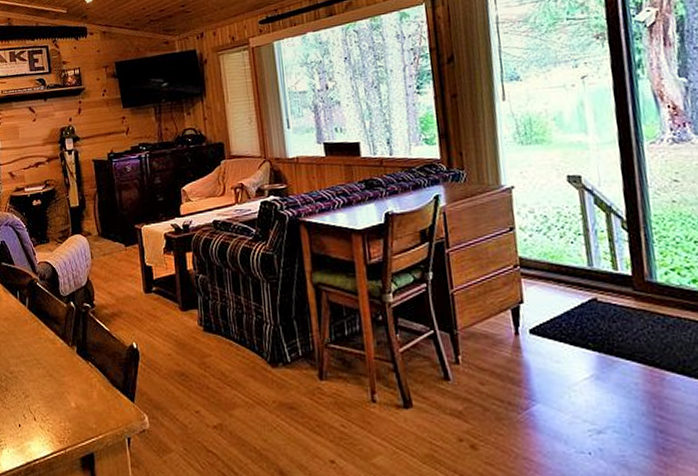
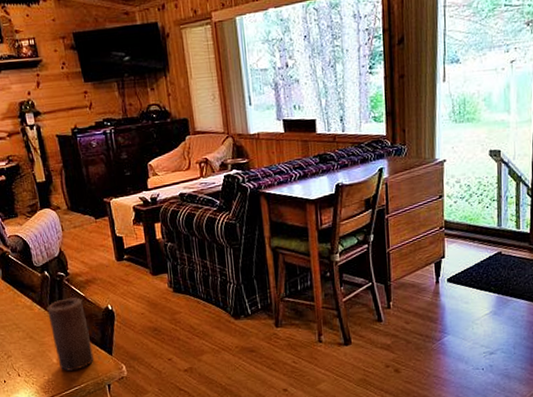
candle: none [70,332,114,418] -> present [47,298,94,371]

